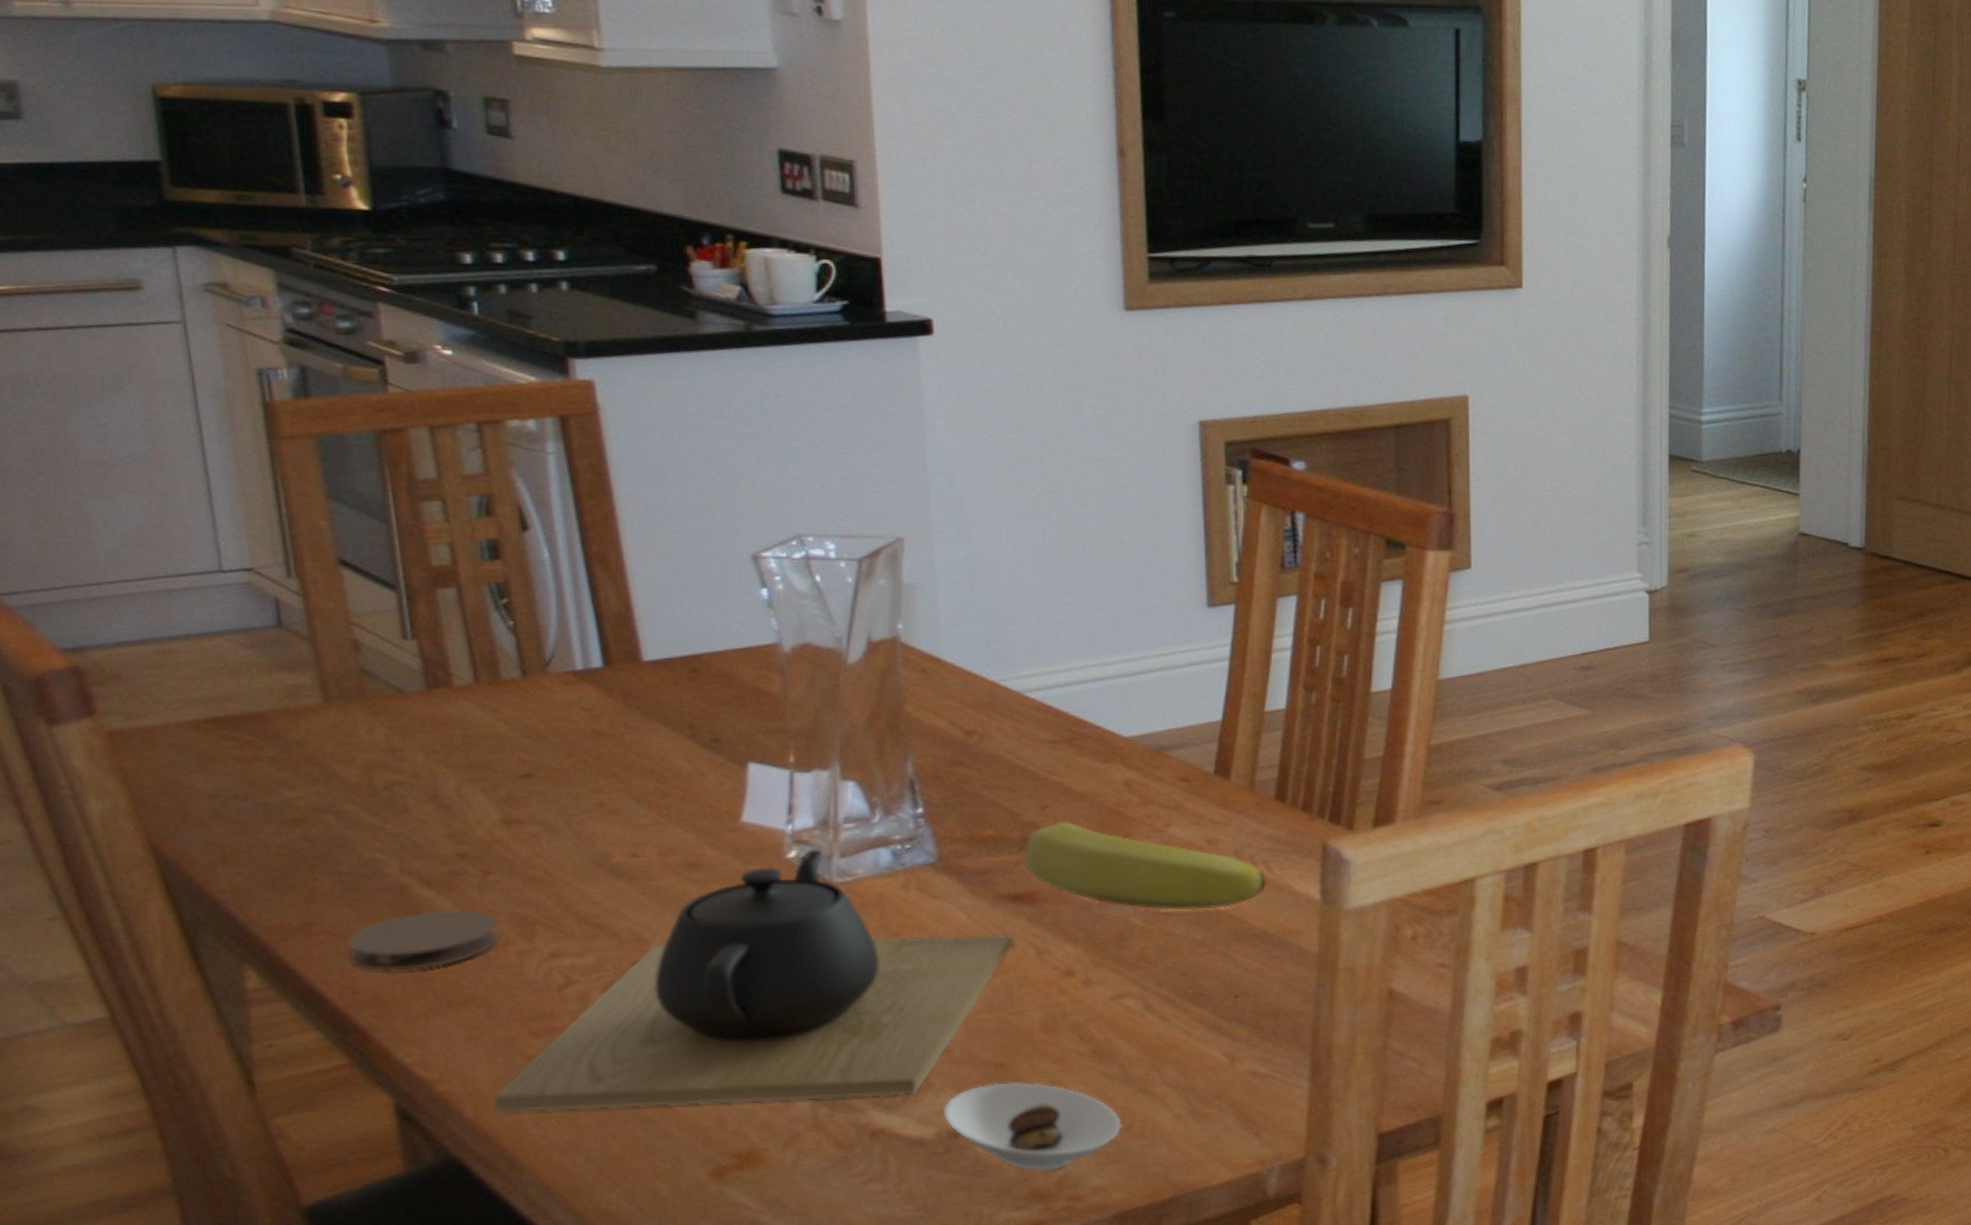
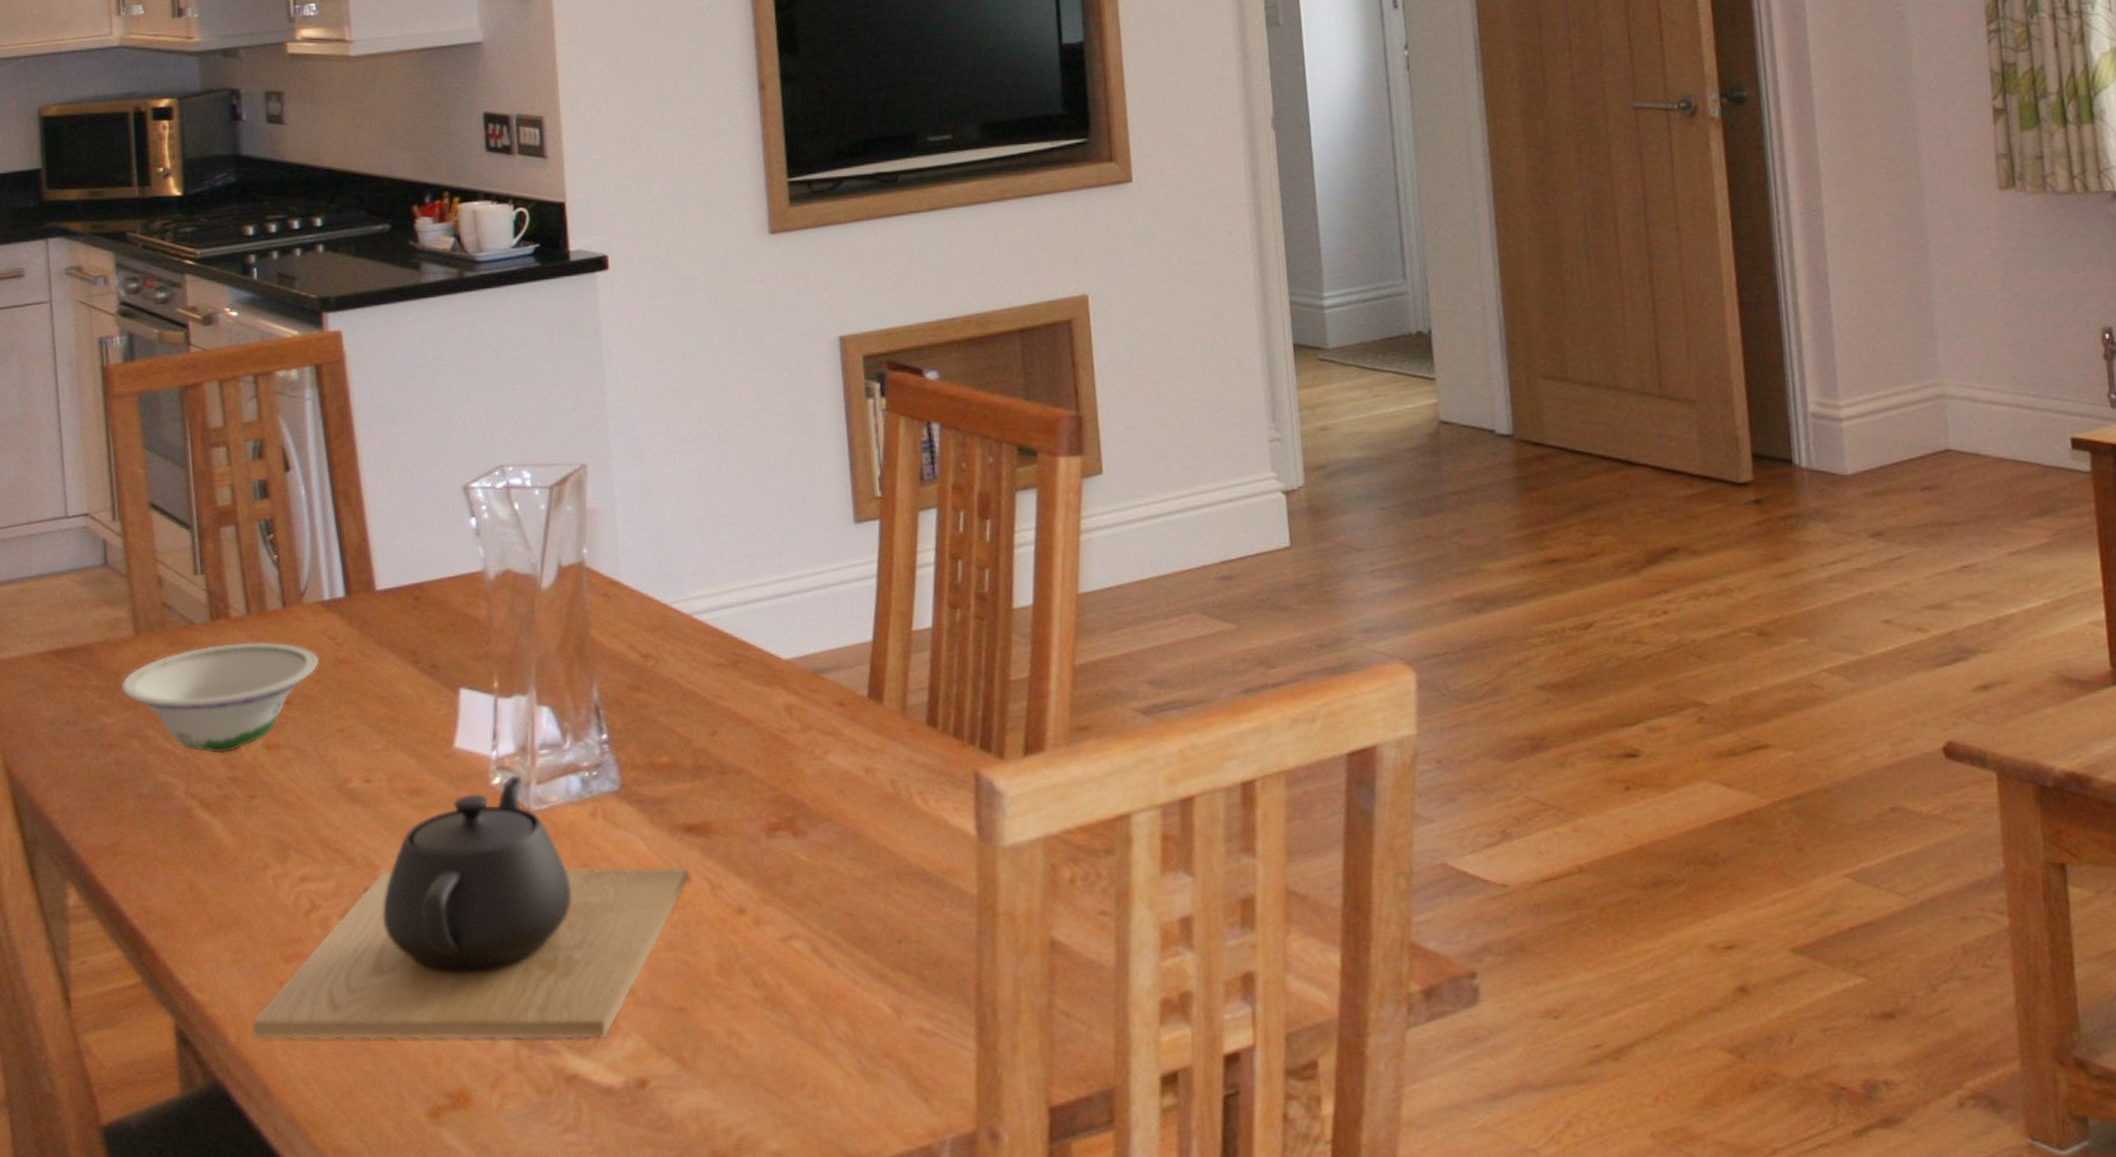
bowl: none [307,712,571,829] -> present [121,641,319,754]
coaster: present [348,909,500,972] -> none [145,832,260,893]
saucer: present [942,1082,1121,1171] -> none [629,1028,795,1130]
banana: present [1024,822,1268,910] -> none [697,748,924,845]

